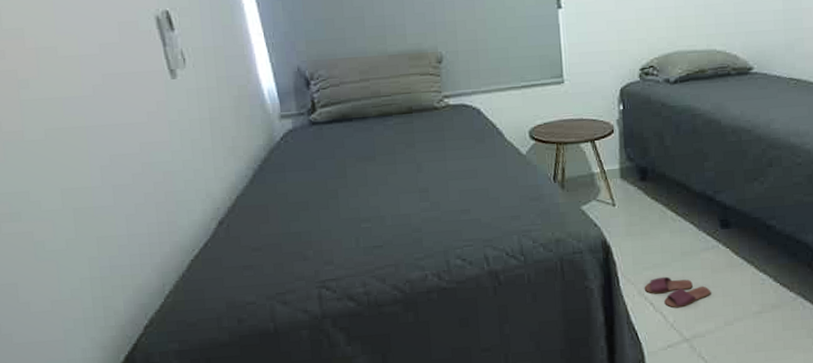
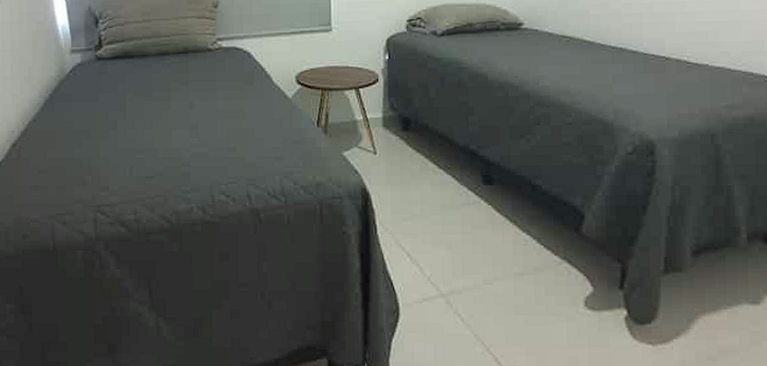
slippers: present [644,276,711,307] -> none [402,228,471,261]

